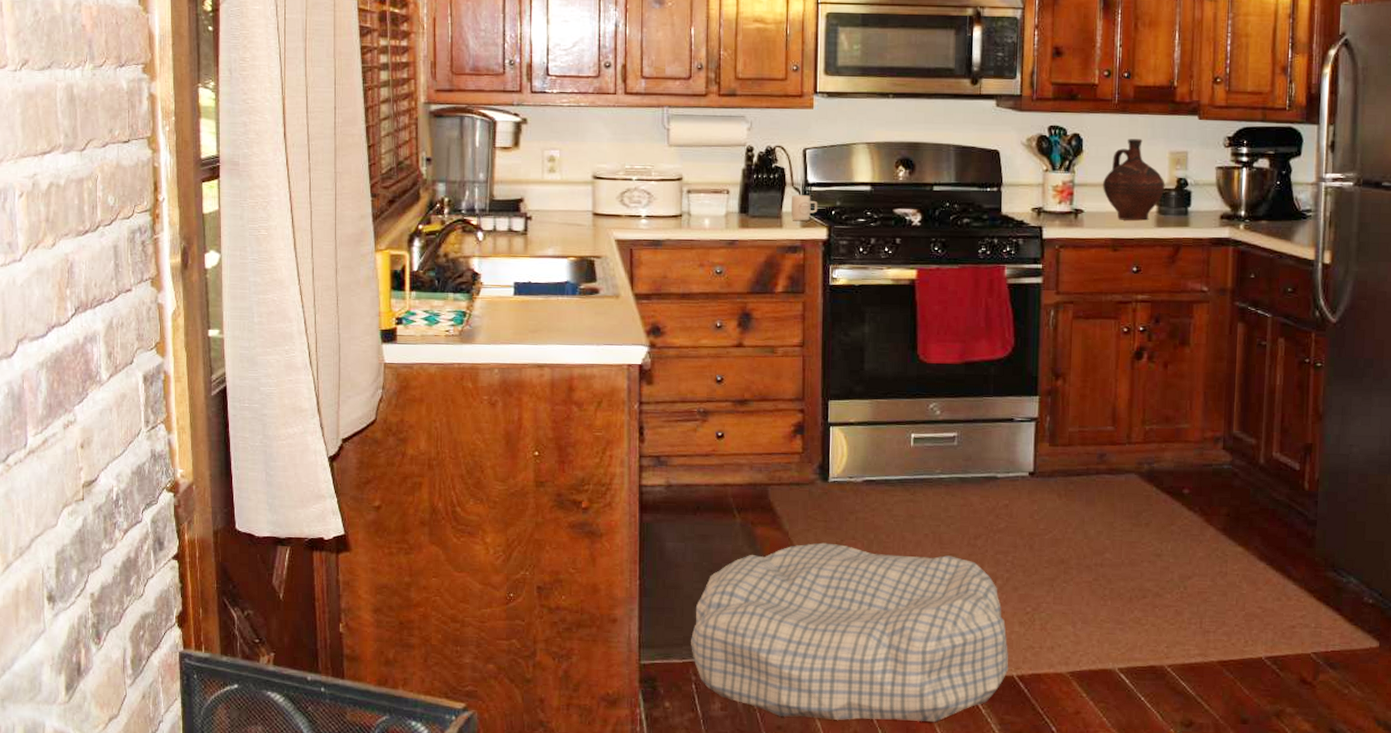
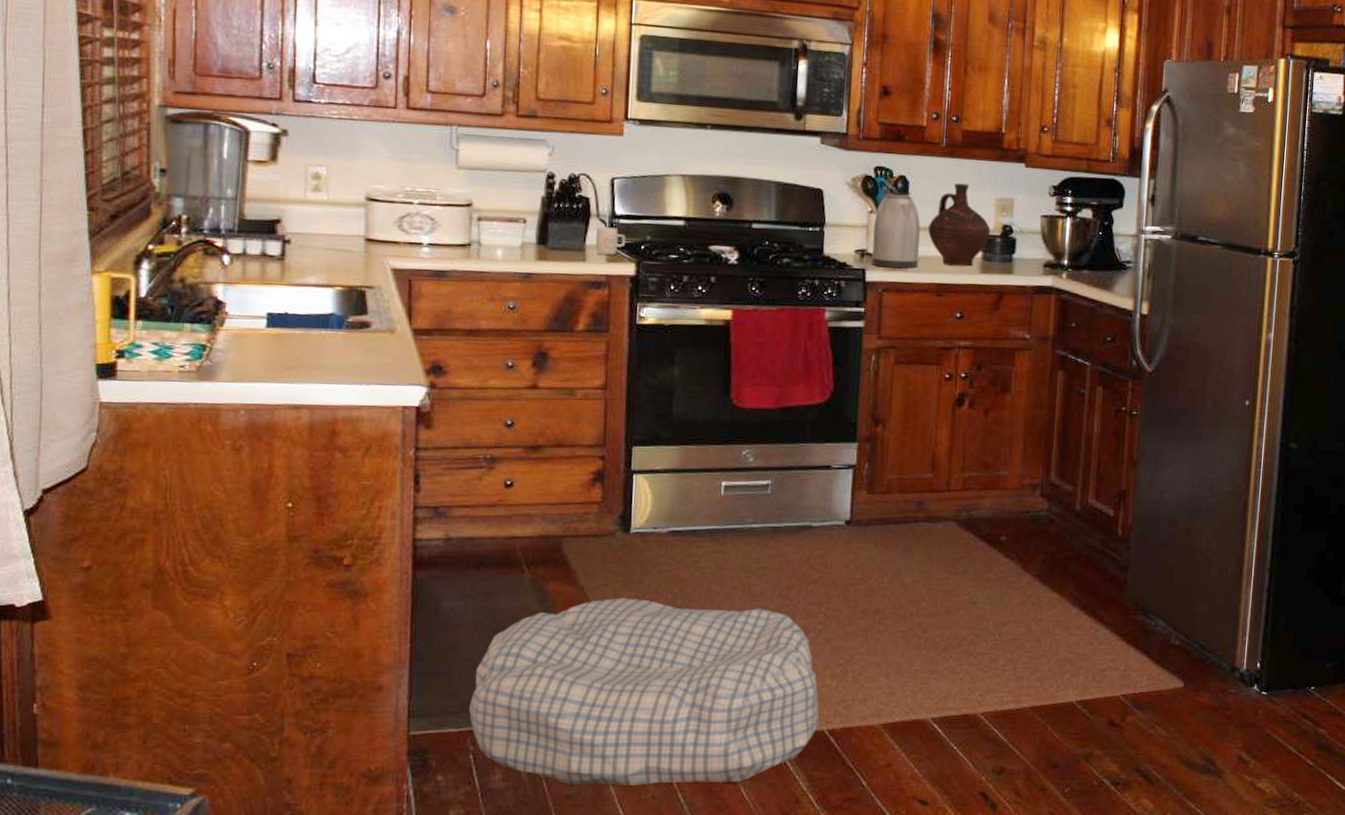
kettle: none [1047,149,1095,225] -> present [871,191,920,269]

